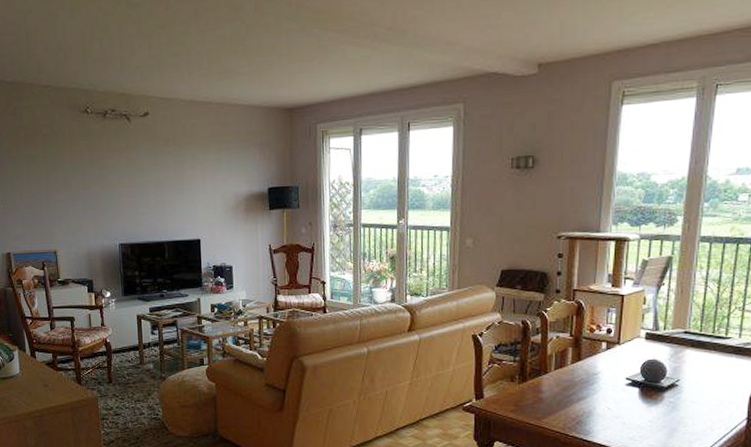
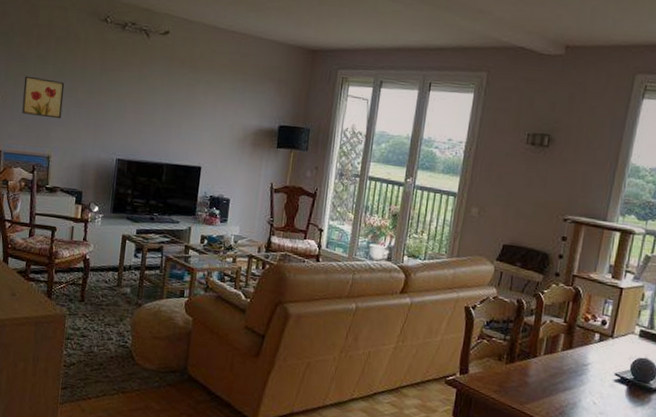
wall art: none [19,177,61,215] -> present [22,75,65,119]

